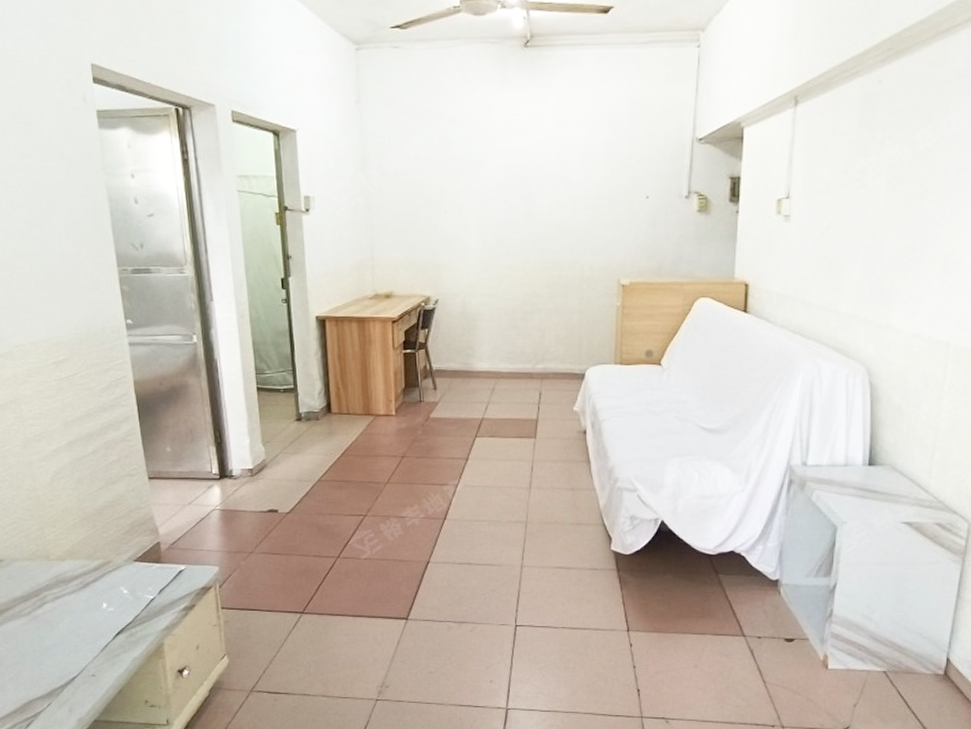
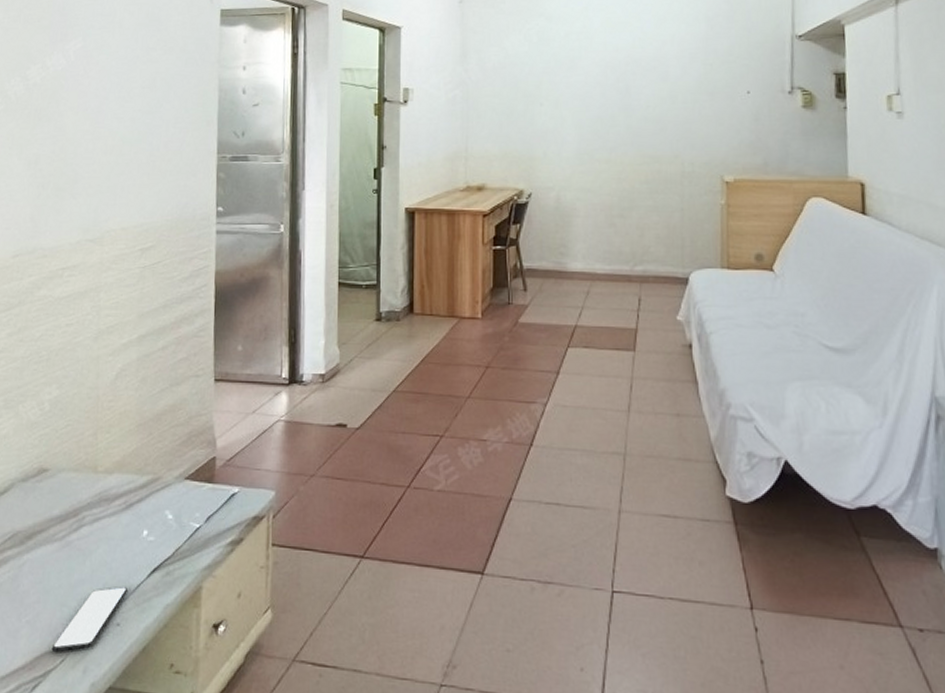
smartphone: none [37,648,97,699] -> present [51,587,127,653]

